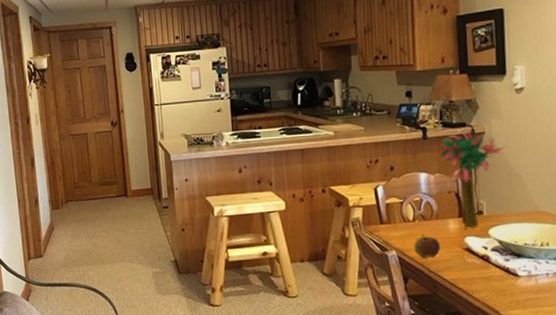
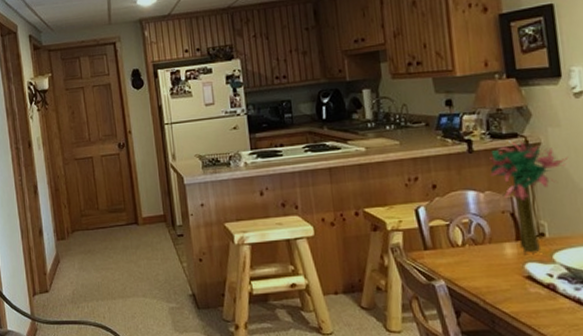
apple: present [414,233,441,258] -> none [465,260,498,288]

